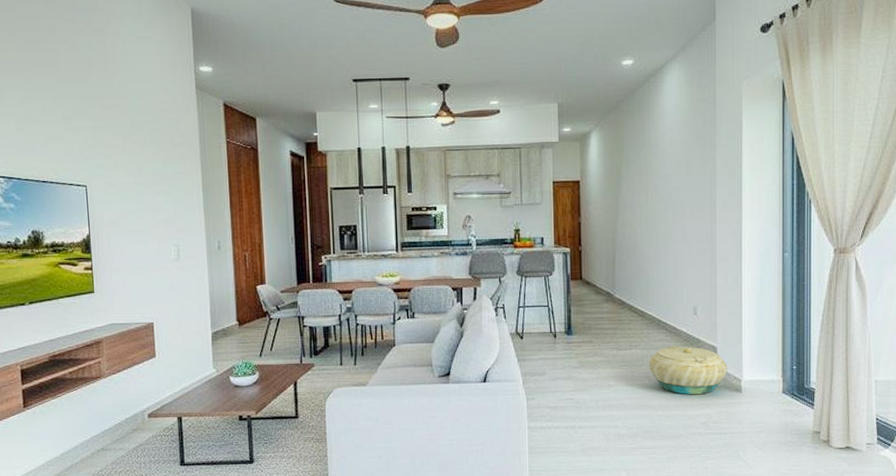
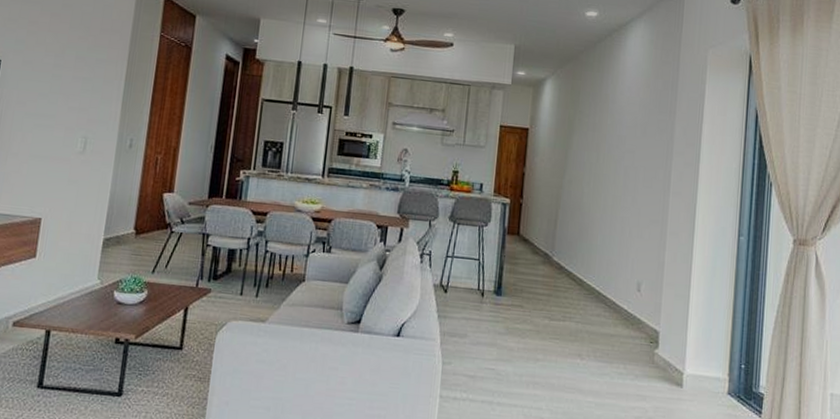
basket: present [648,346,727,395] -> none [582,323,669,384]

